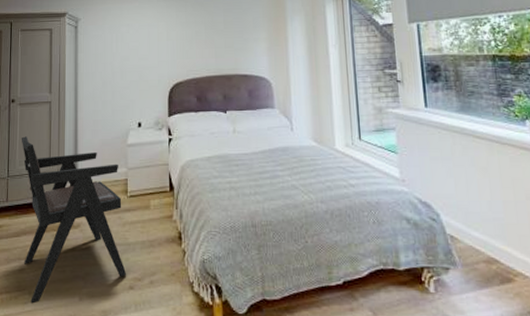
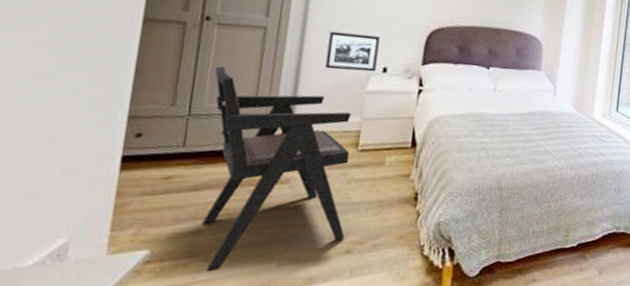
picture frame: none [95,97,132,129] -> present [325,31,380,72]

